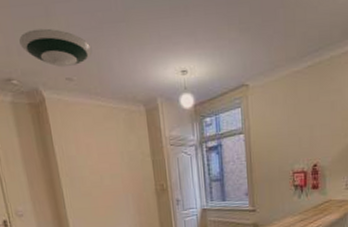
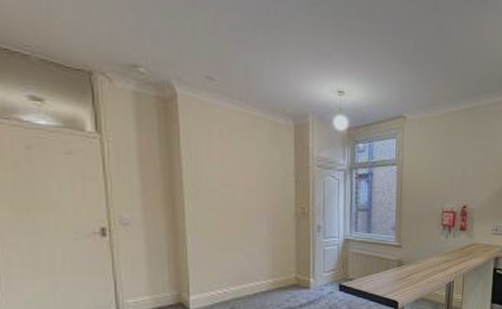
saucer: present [19,28,92,68] -> none [155,16,241,65]

